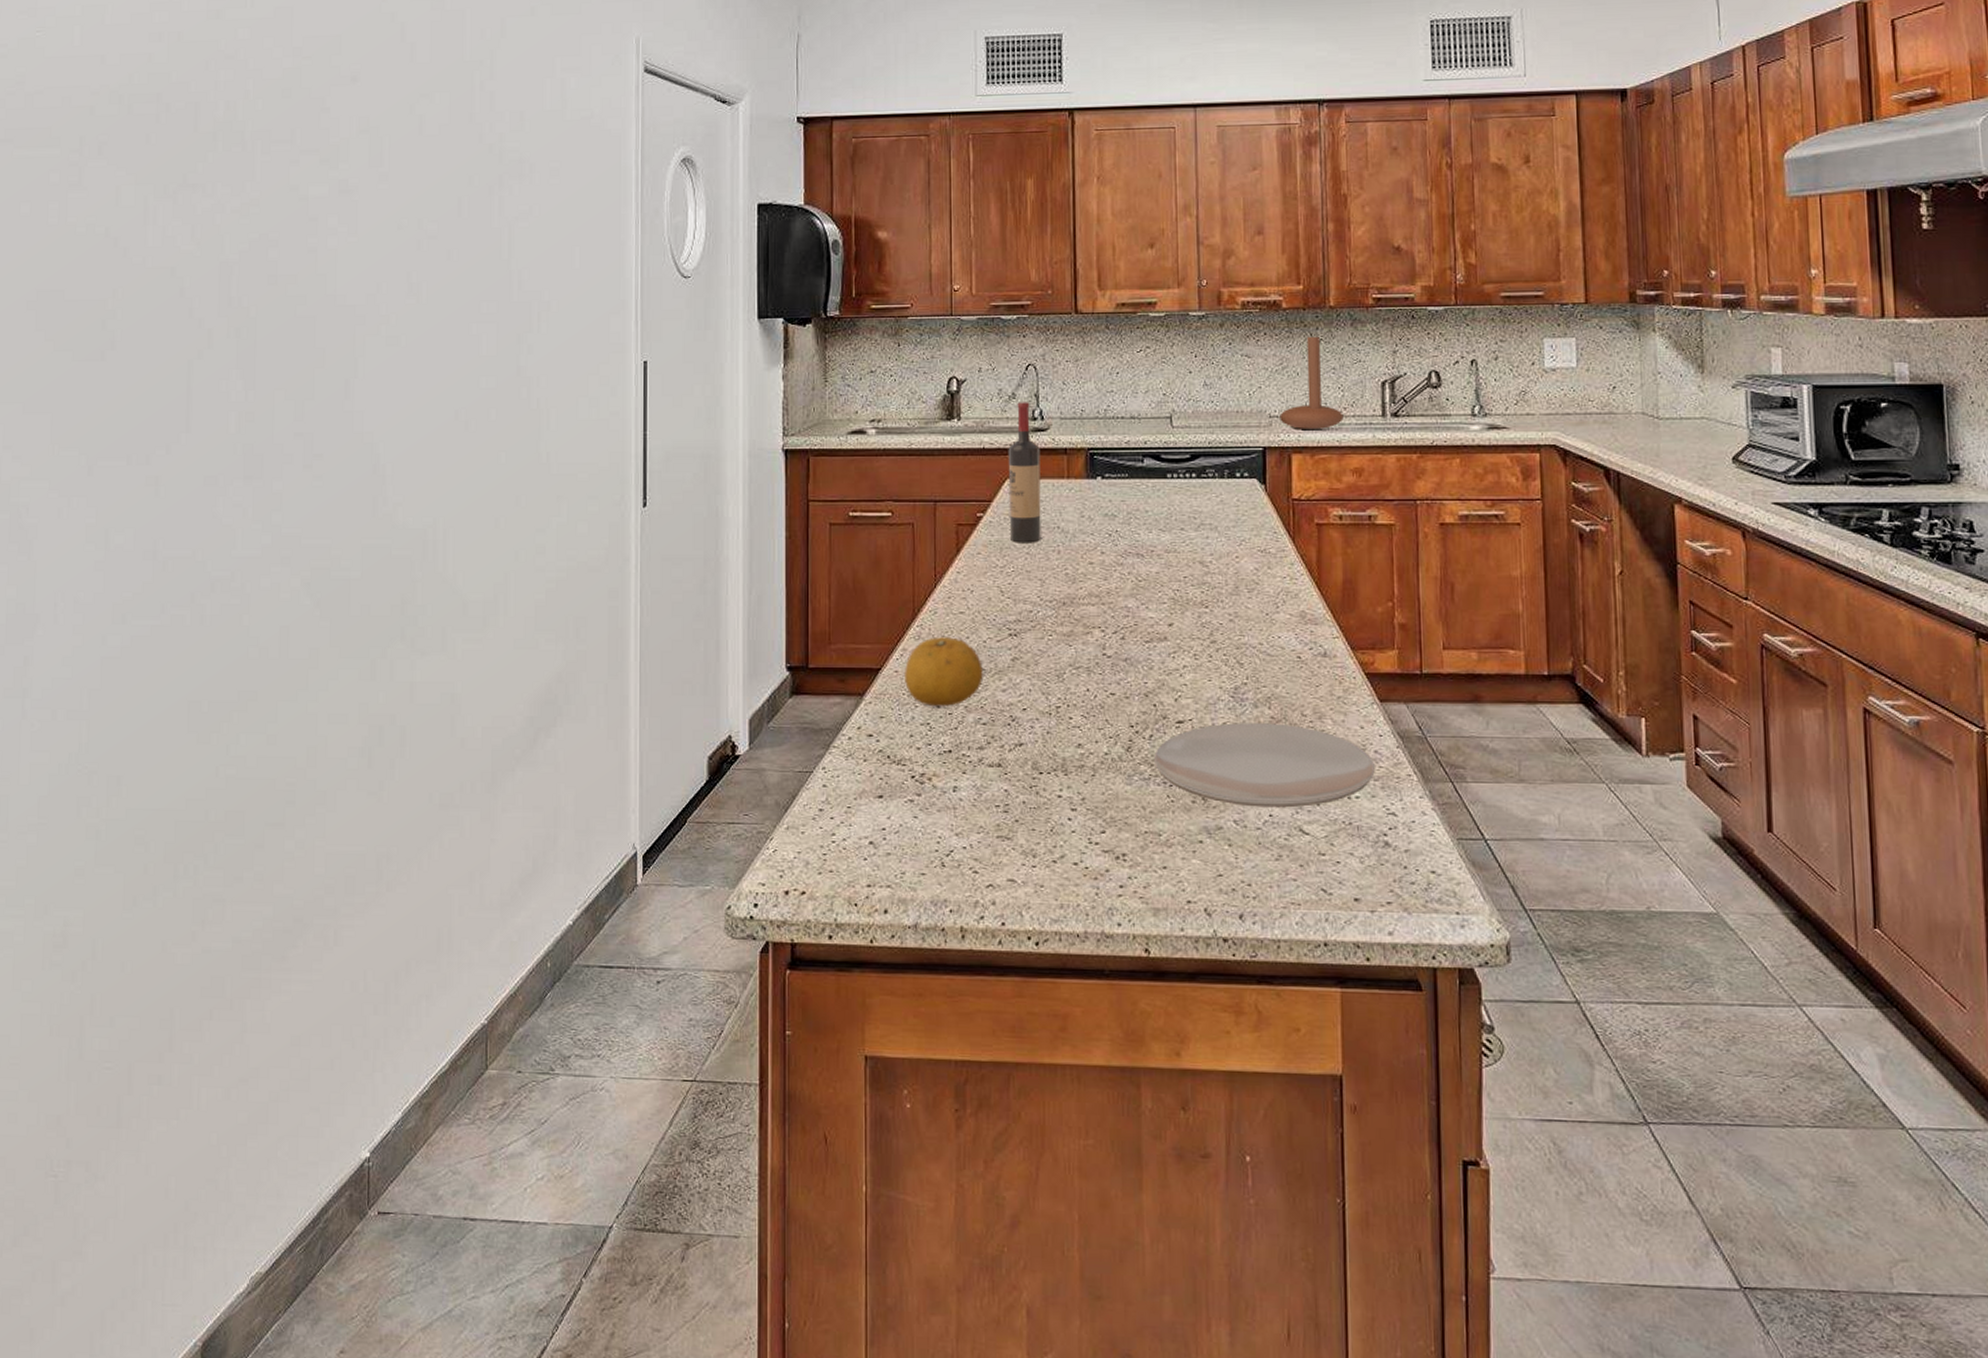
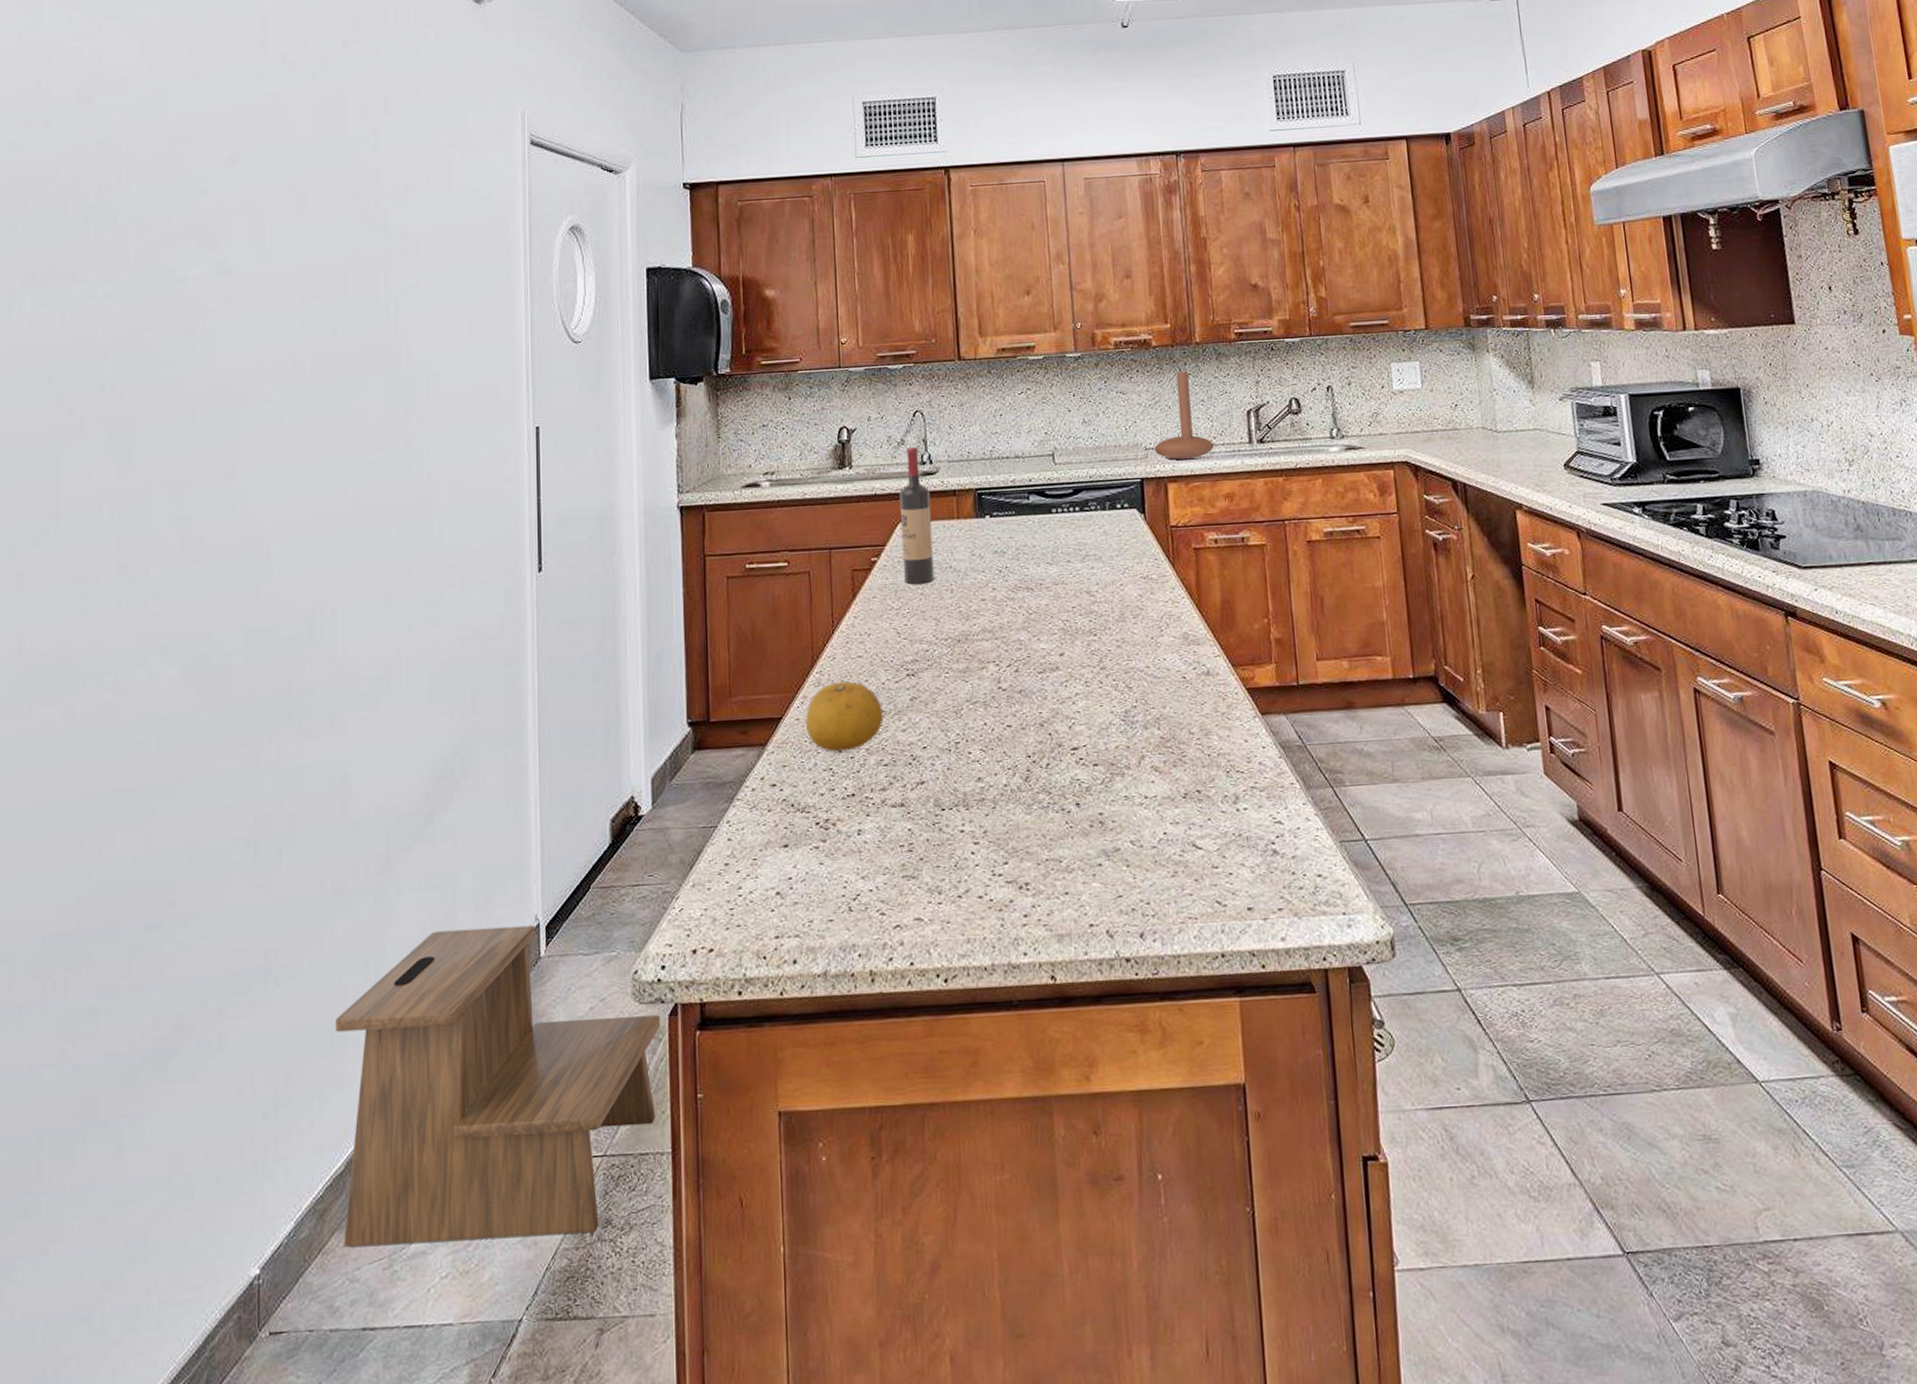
step stool: none [442,851,752,1152] -> present [336,925,661,1247]
plate: present [1153,723,1375,808] -> none [1051,743,1260,827]

